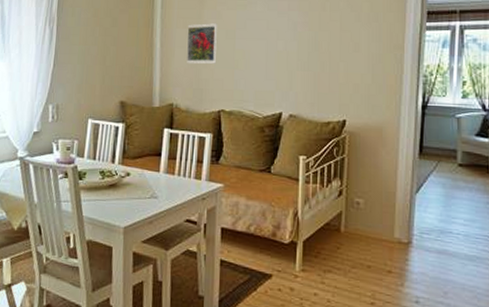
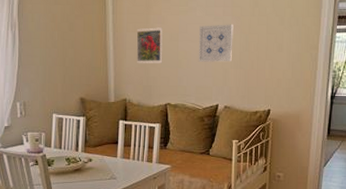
wall art: none [258,20,300,64] -> present [198,24,234,62]

